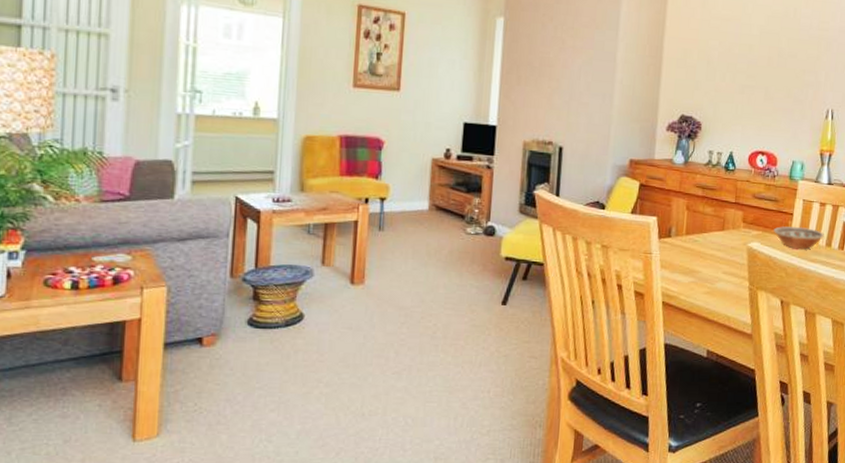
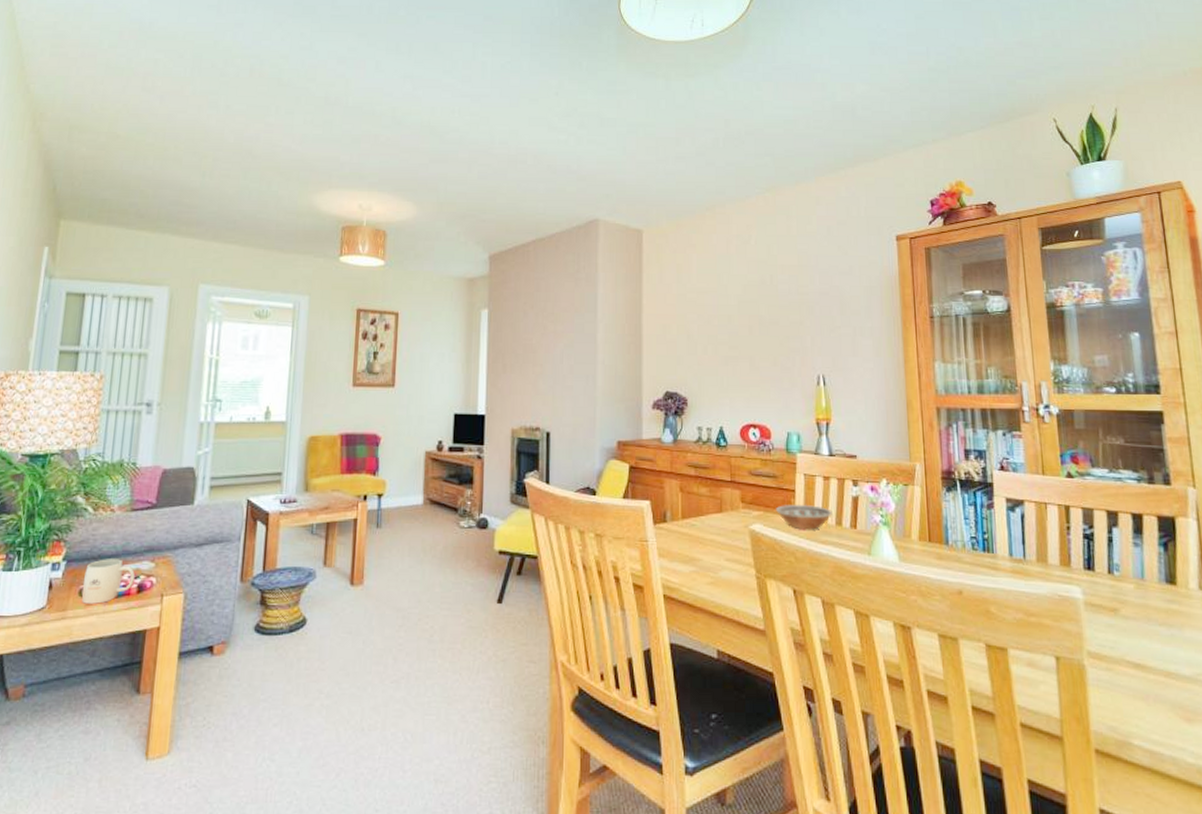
mug: none [47,249,110,295] -> present [81,559,135,604]

